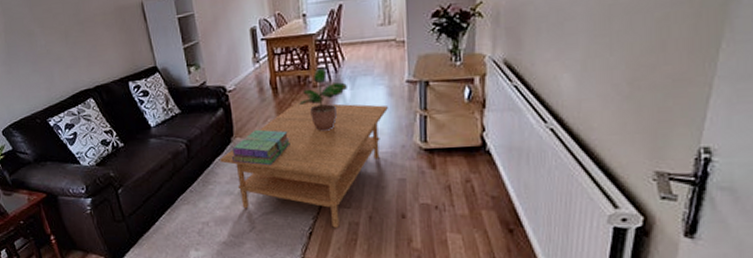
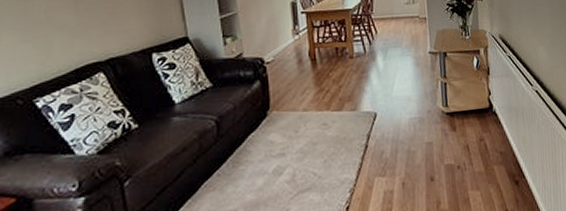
coffee table: present [220,102,388,228] -> none [254,73,415,199]
stack of books: present [232,129,290,166] -> none [267,101,328,139]
potted plant: present [298,67,347,131] -> none [335,40,380,101]

